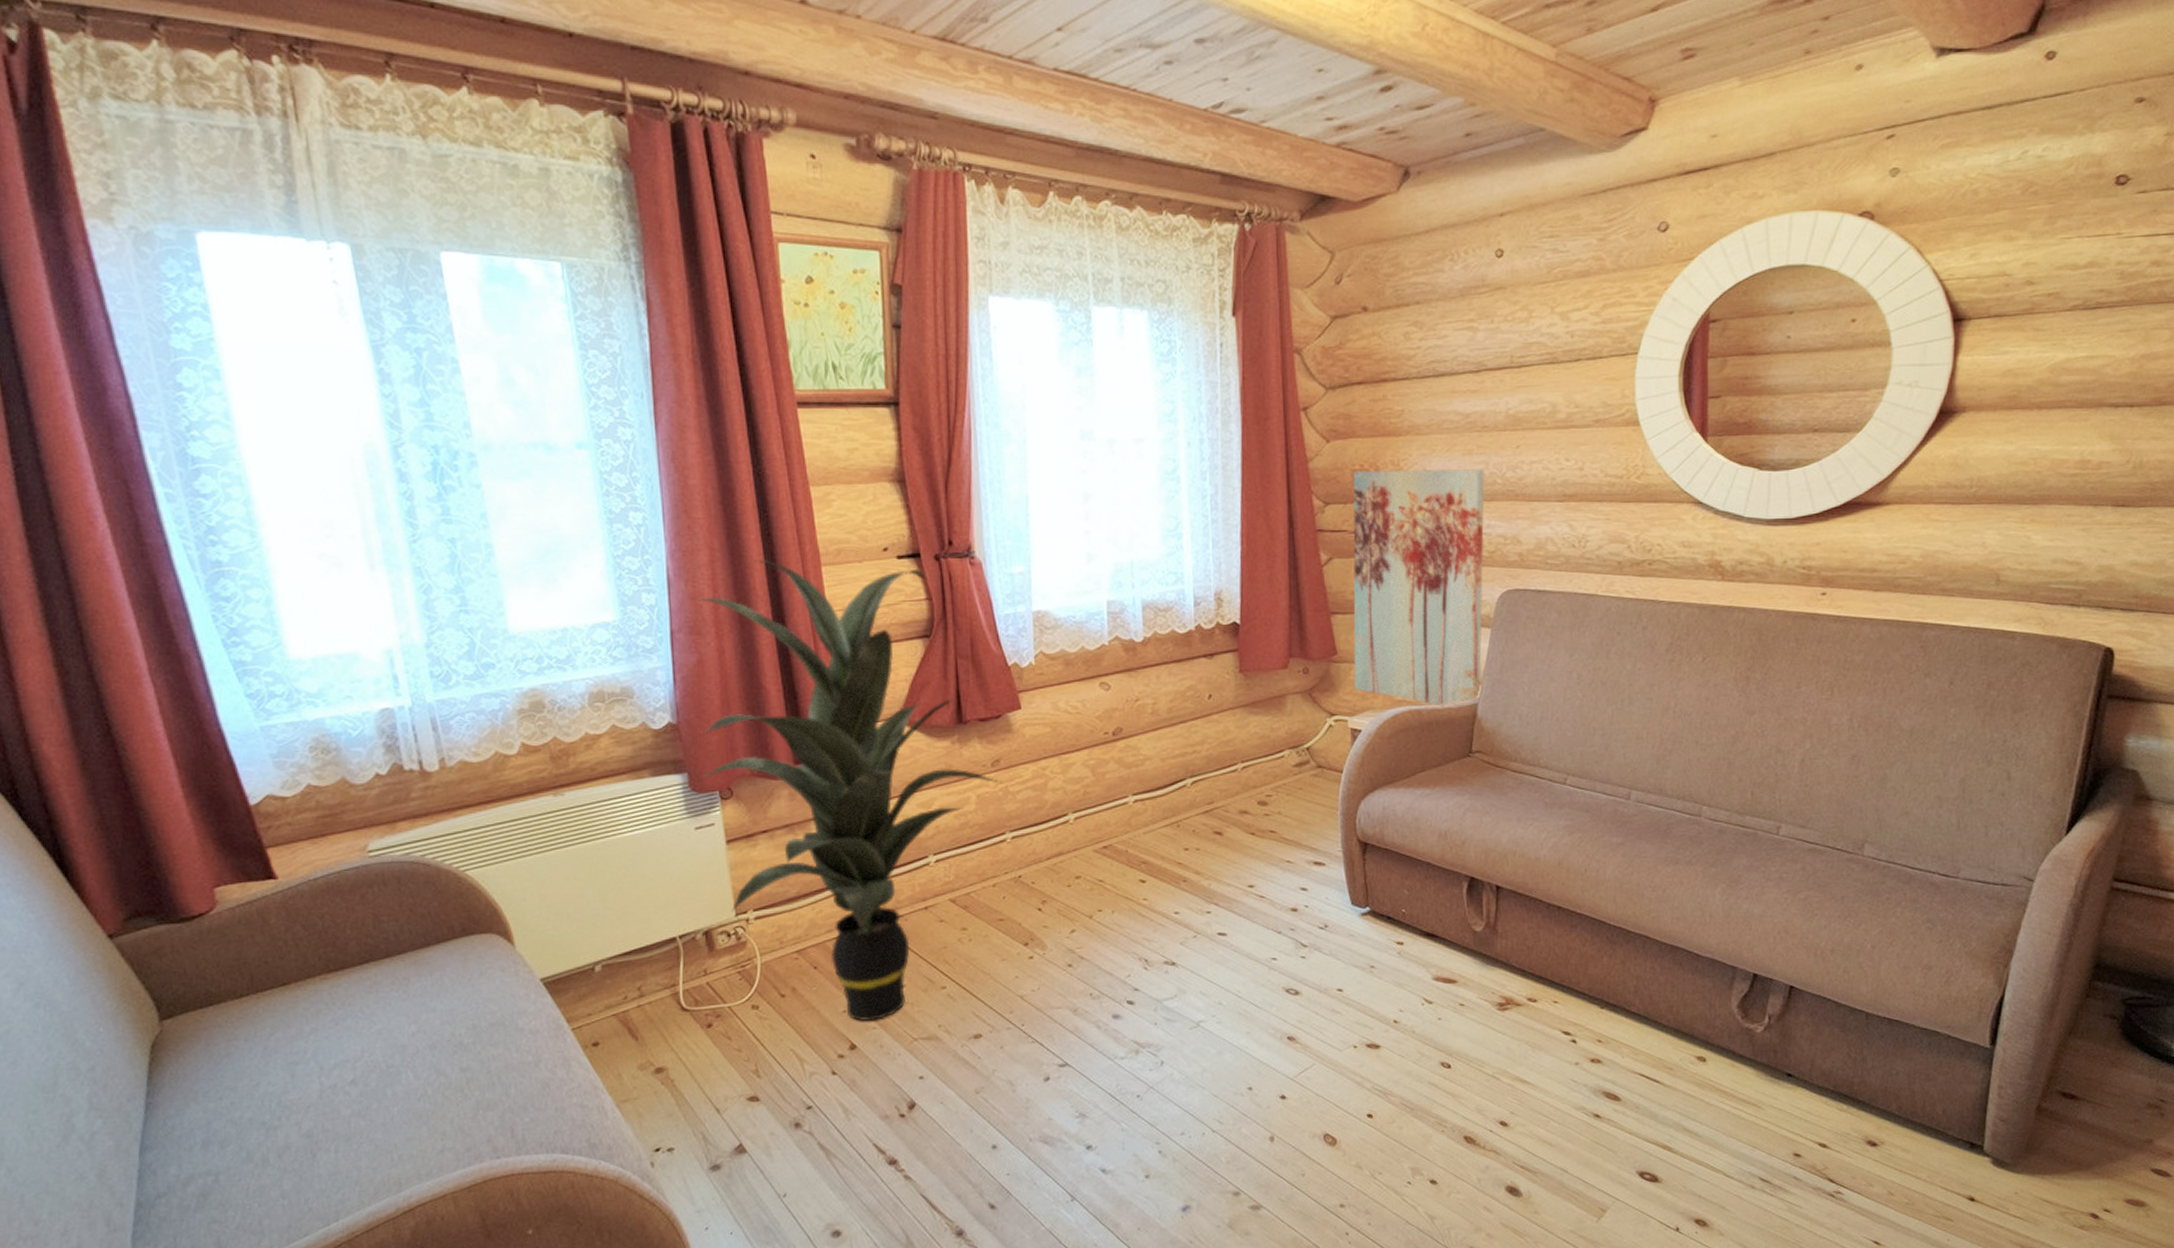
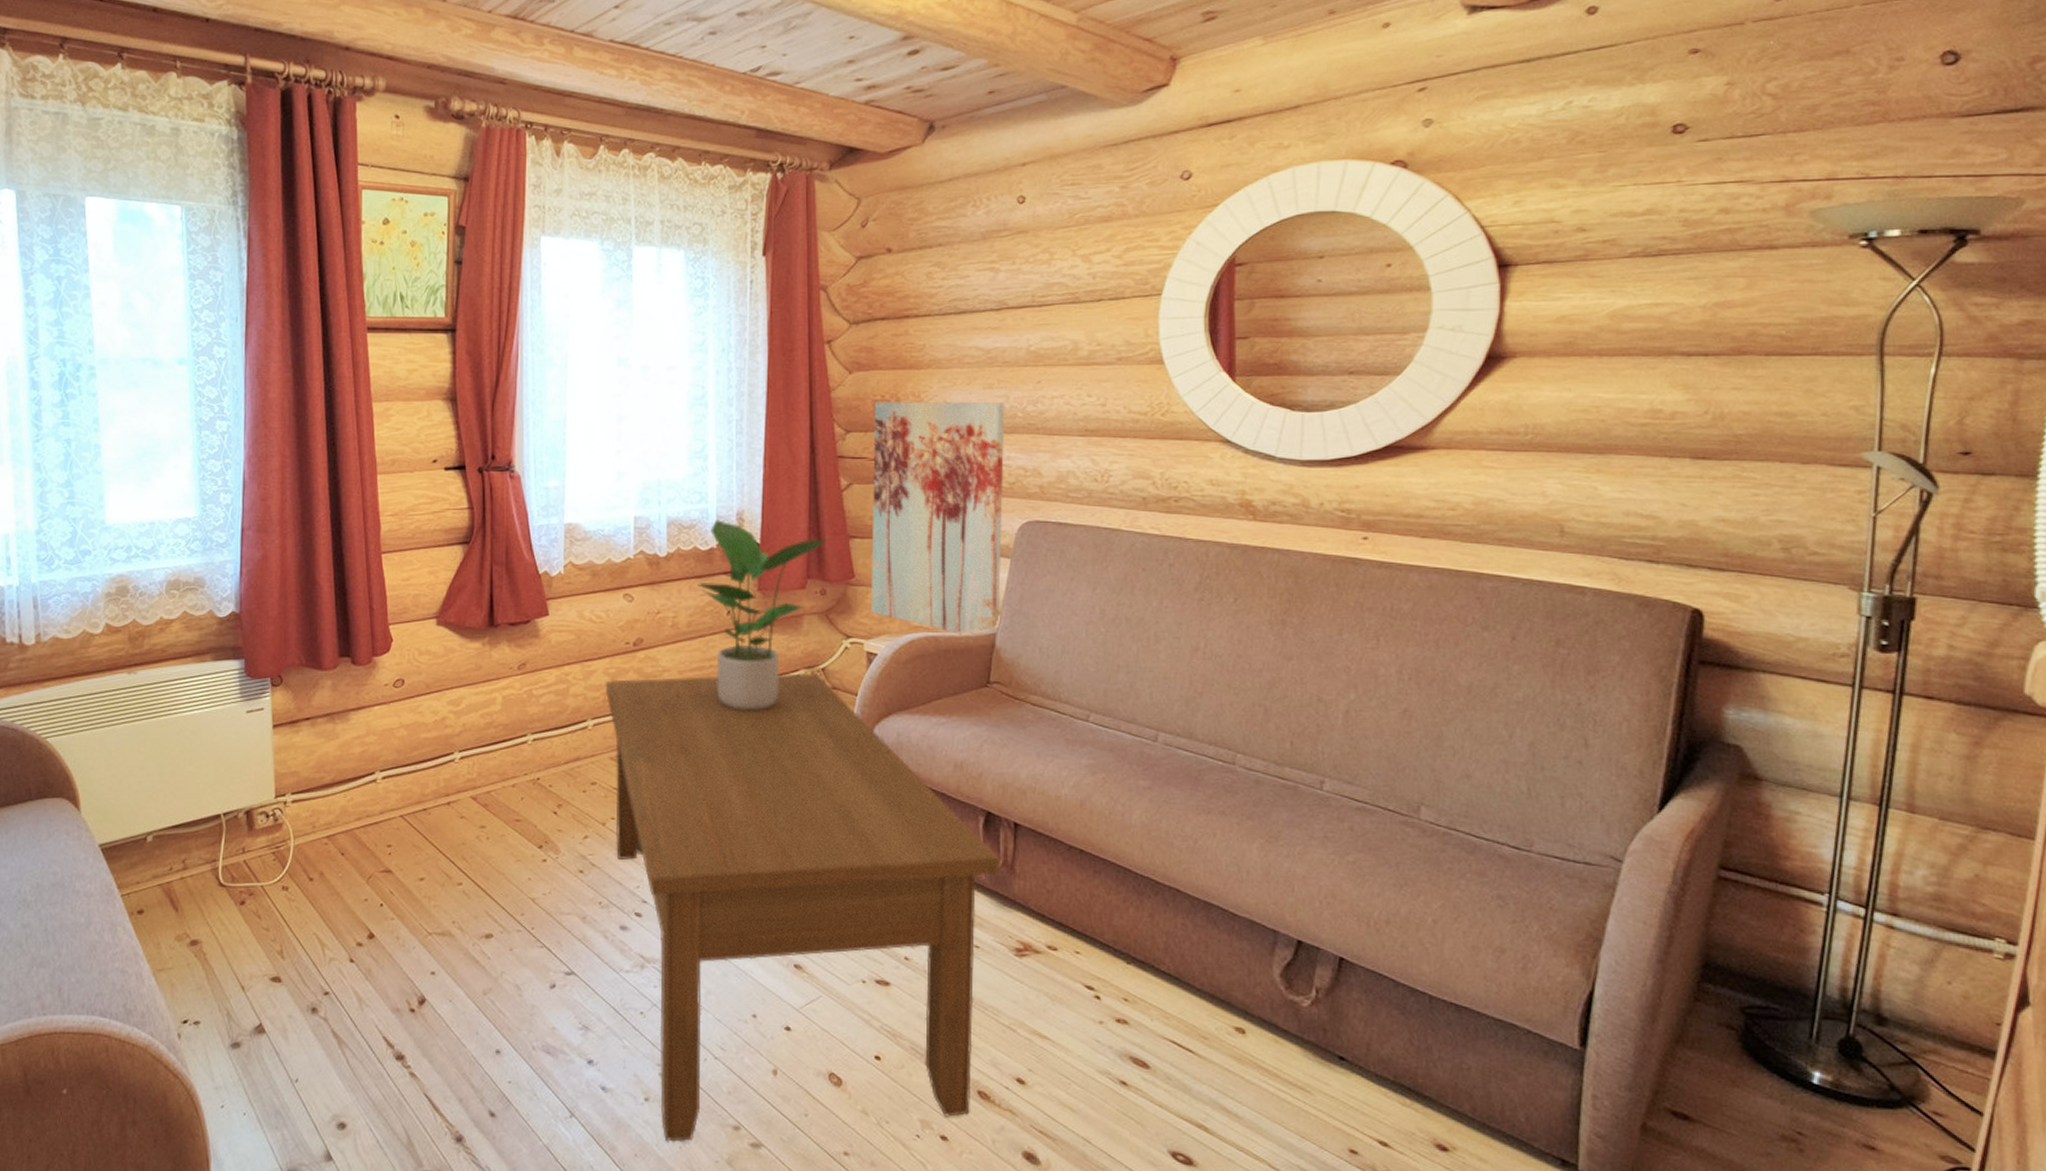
indoor plant: present [697,560,1003,1021] -> none [252,467,528,911]
coffee table: none [1085,753,1485,1214] -> present [605,673,1002,1142]
potted plant: none [1177,601,1307,795] -> present [698,520,826,711]

